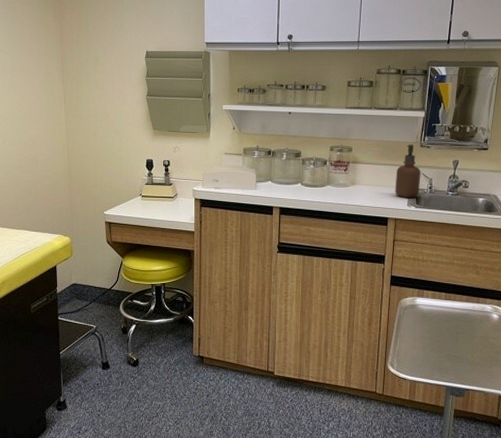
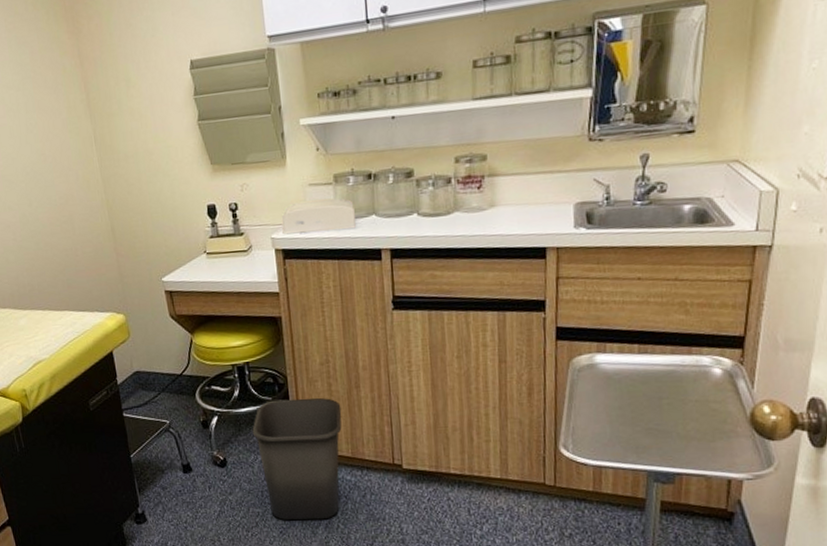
waste bin: none [162,315,232,413] -> present [252,398,342,521]
soap dispenser: present [395,144,421,199] -> none [553,138,592,218]

